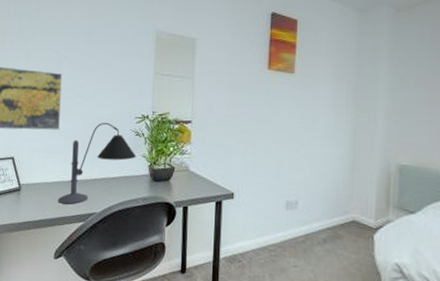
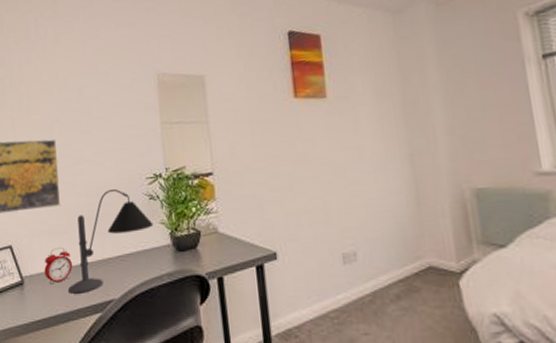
alarm clock: none [39,163,65,194] -> present [44,246,73,285]

